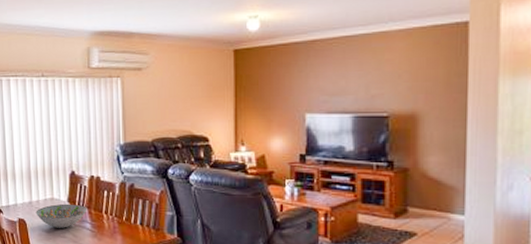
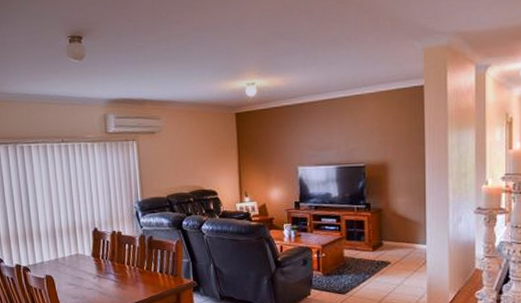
decorative bowl: present [35,203,87,228] -> none [62,258,111,281]

